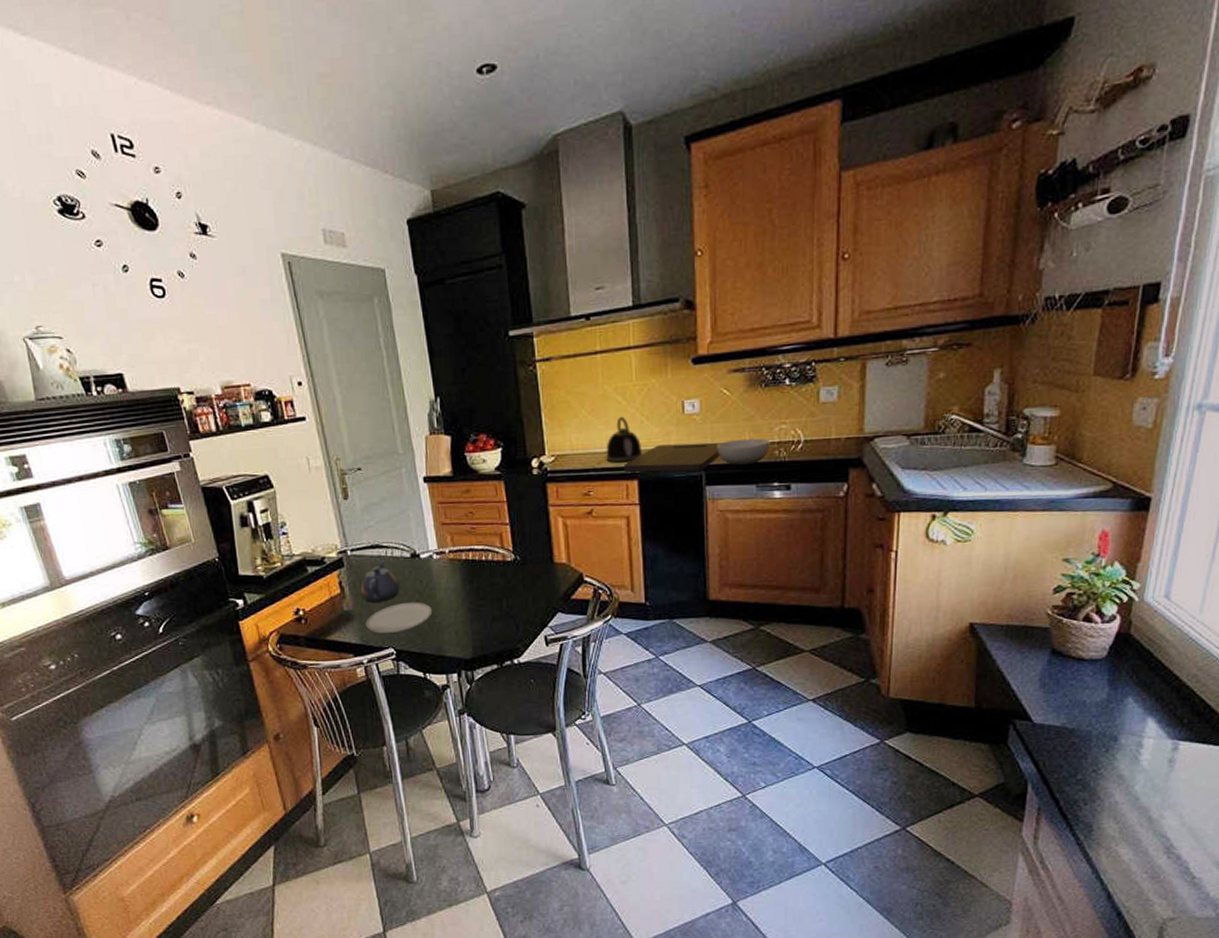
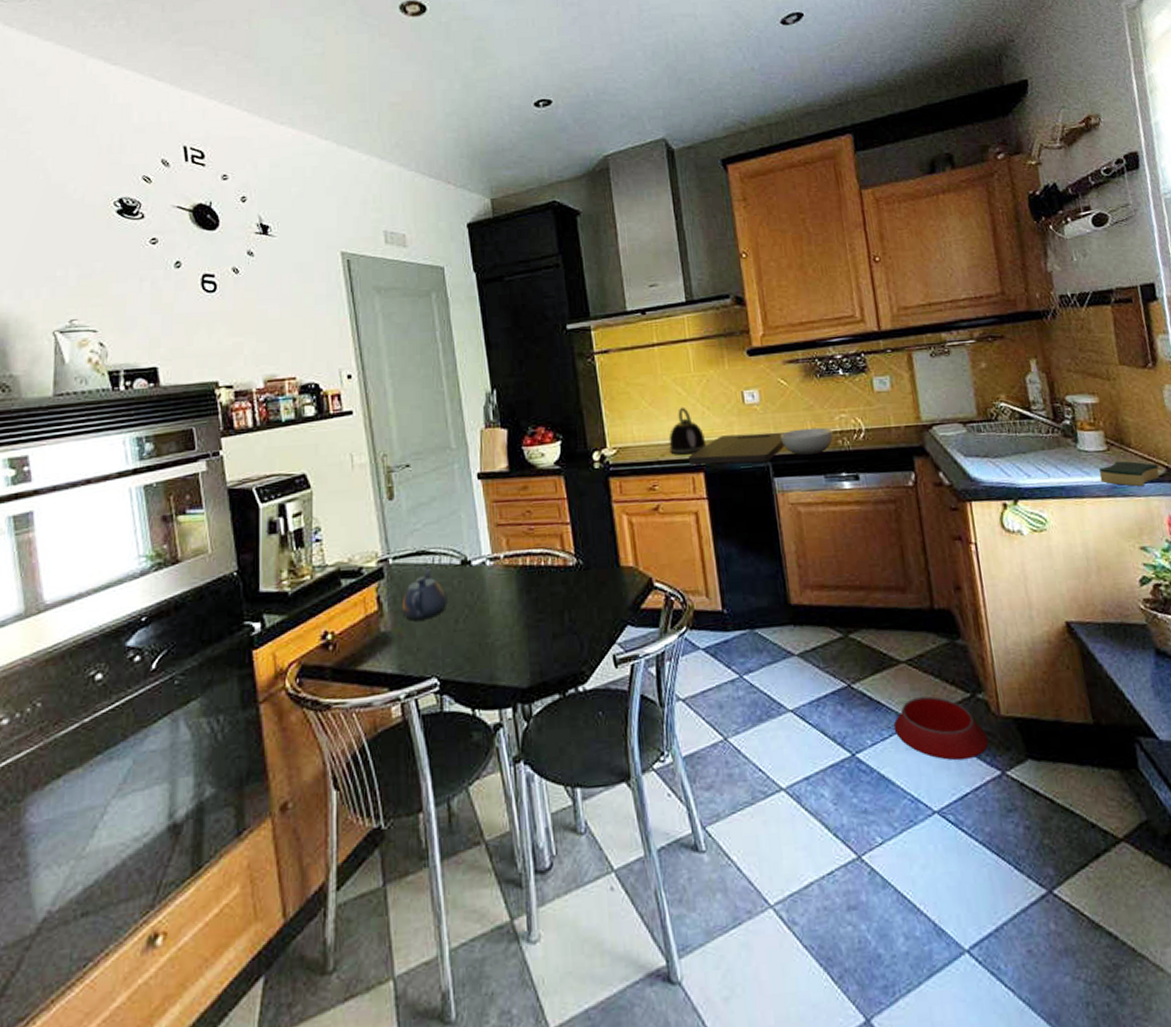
plate: present [366,602,433,633] -> none [405,618,484,660]
pet bowl: none [789,680,873,729] -> present [893,696,988,760]
sponge: none [1039,475,1105,502] -> present [1099,461,1160,487]

